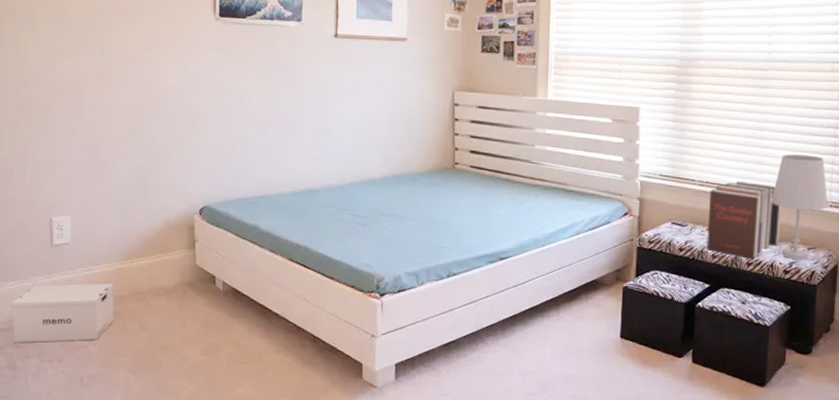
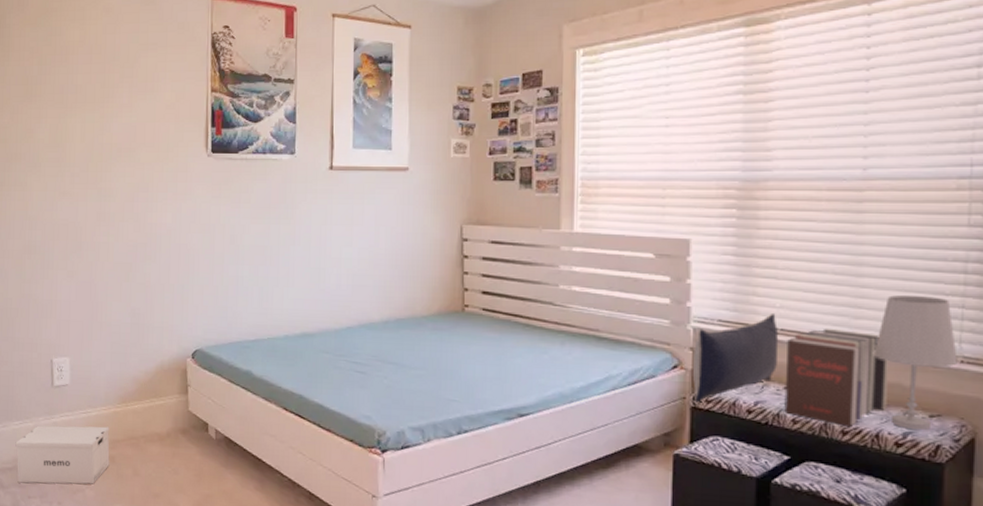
pillow: none [639,169,704,243] -> present [693,314,779,403]

